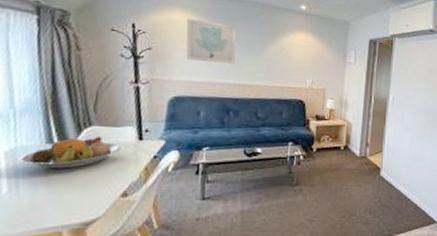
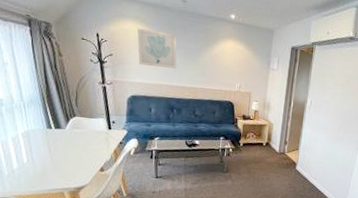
fruit bowl: present [19,137,122,169] -> none [31,124,97,148]

